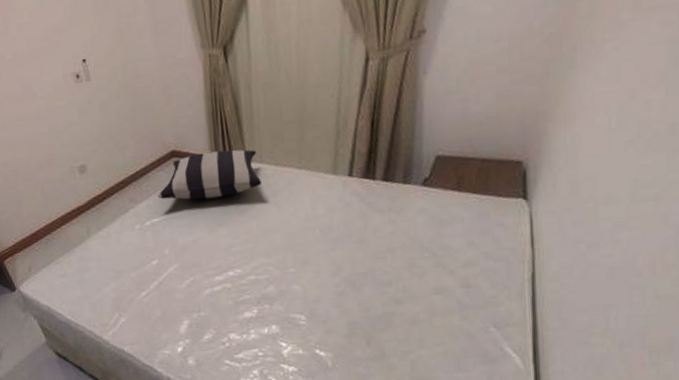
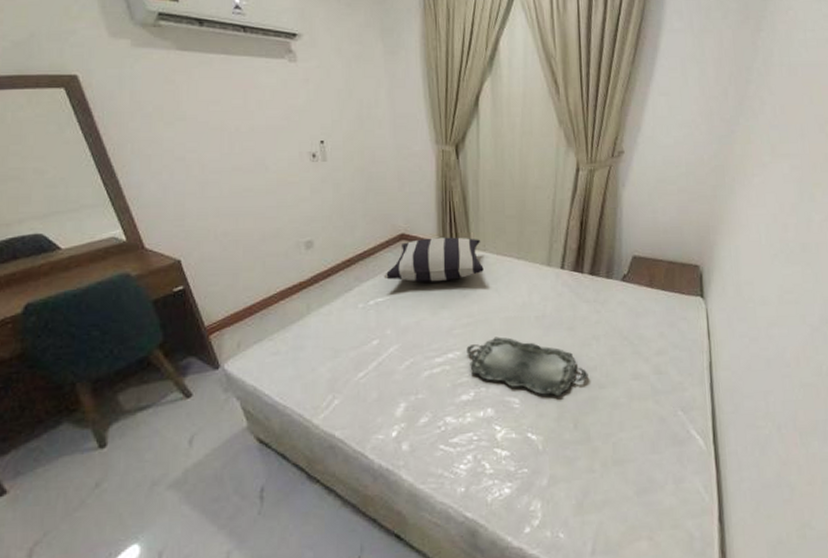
serving tray: none [247,252,382,313] -> present [466,337,588,397]

